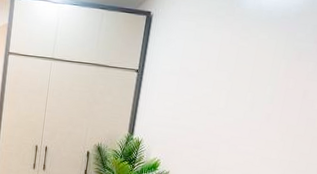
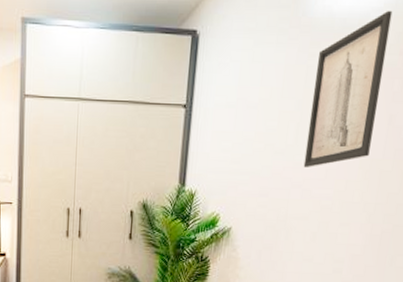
wall art: none [231,8,310,128] -> present [303,11,393,167]

